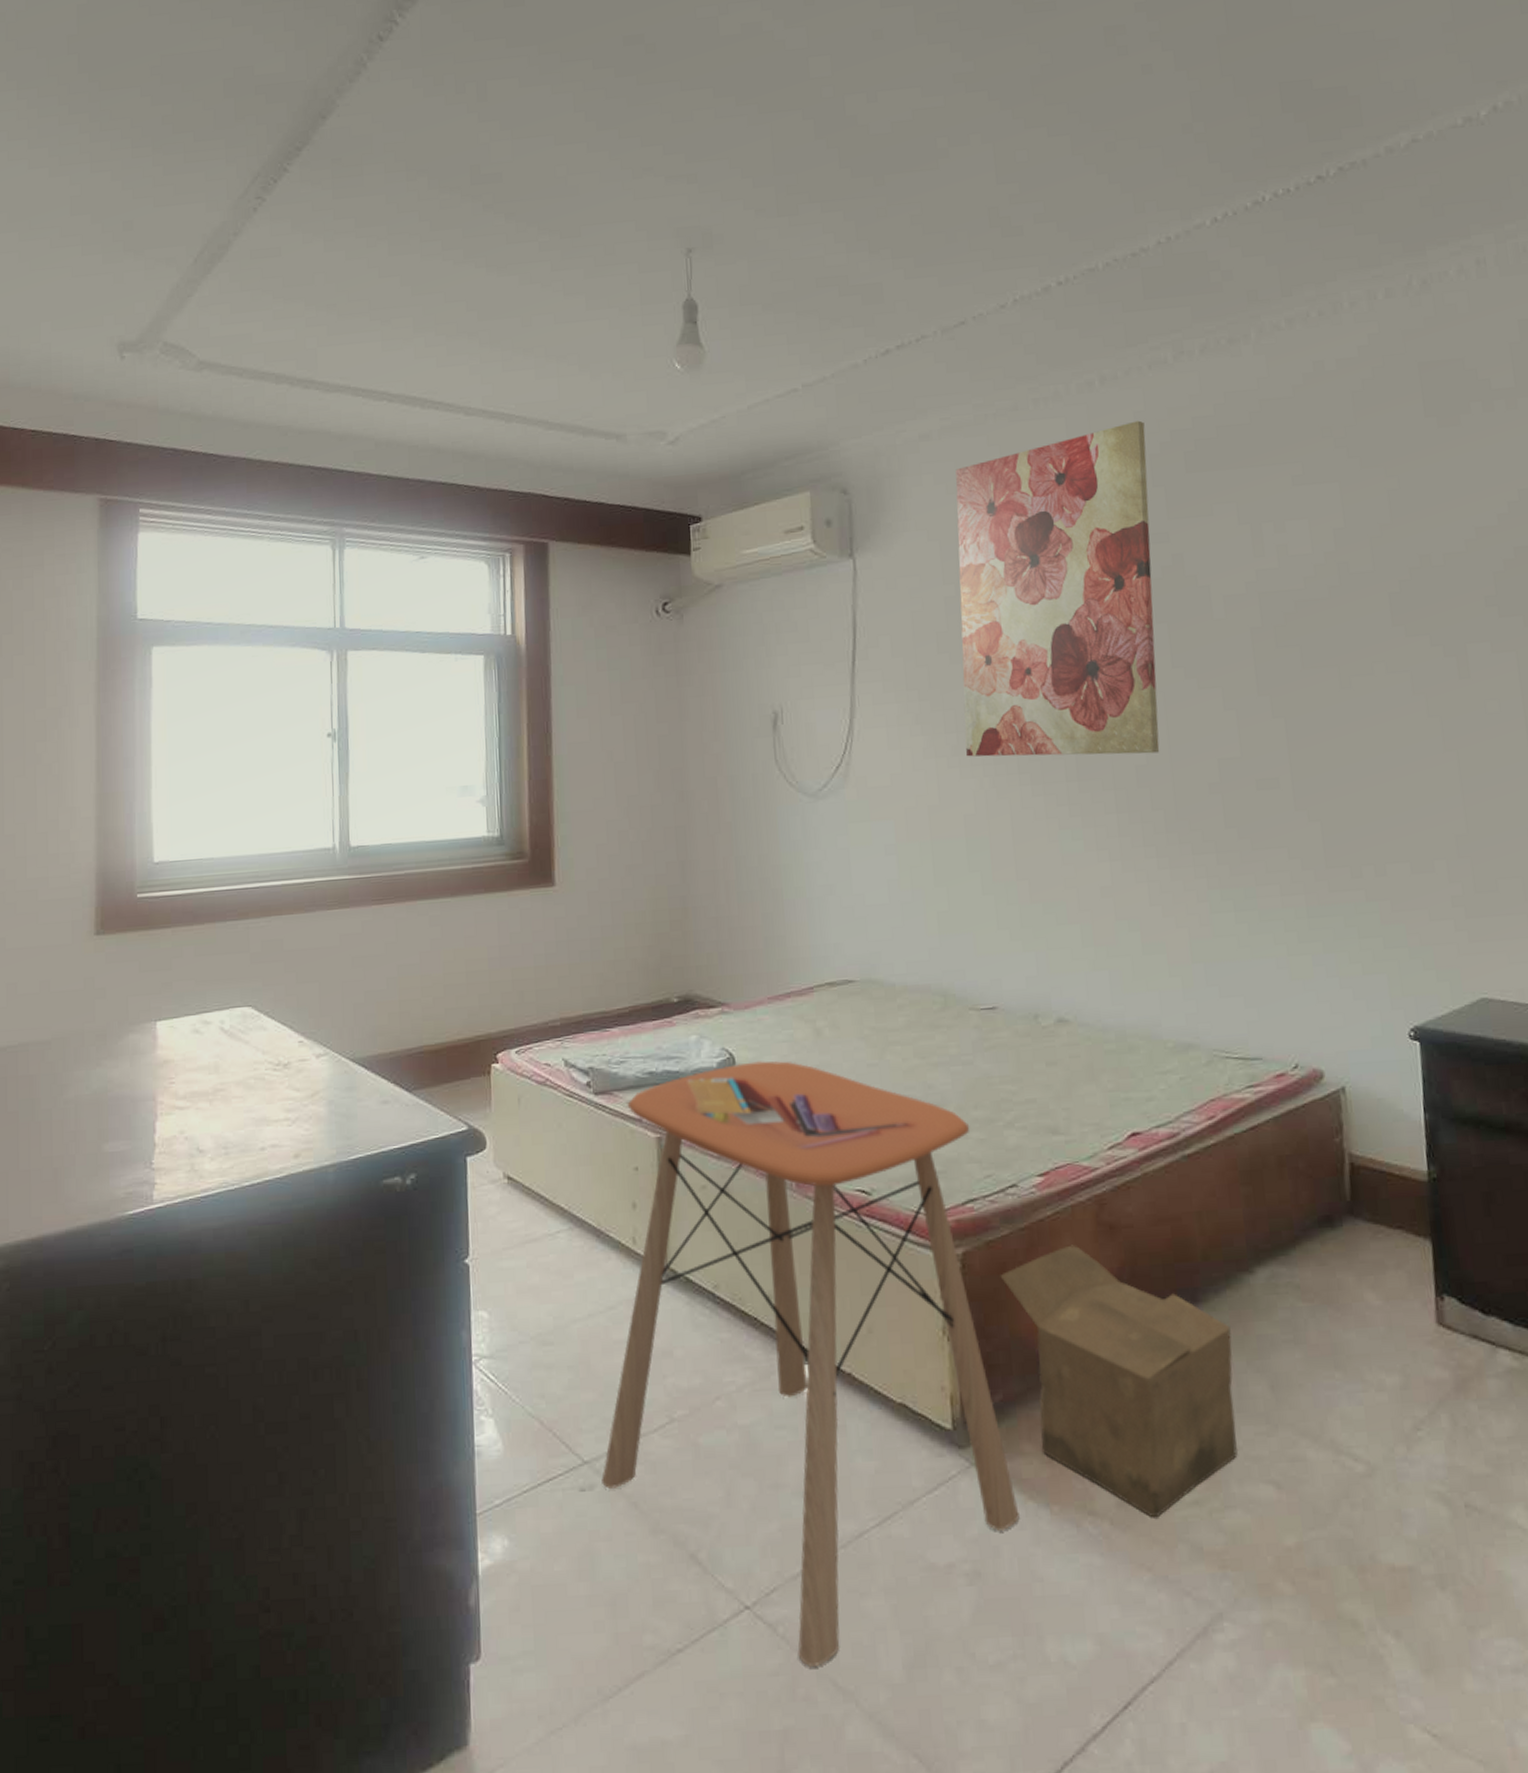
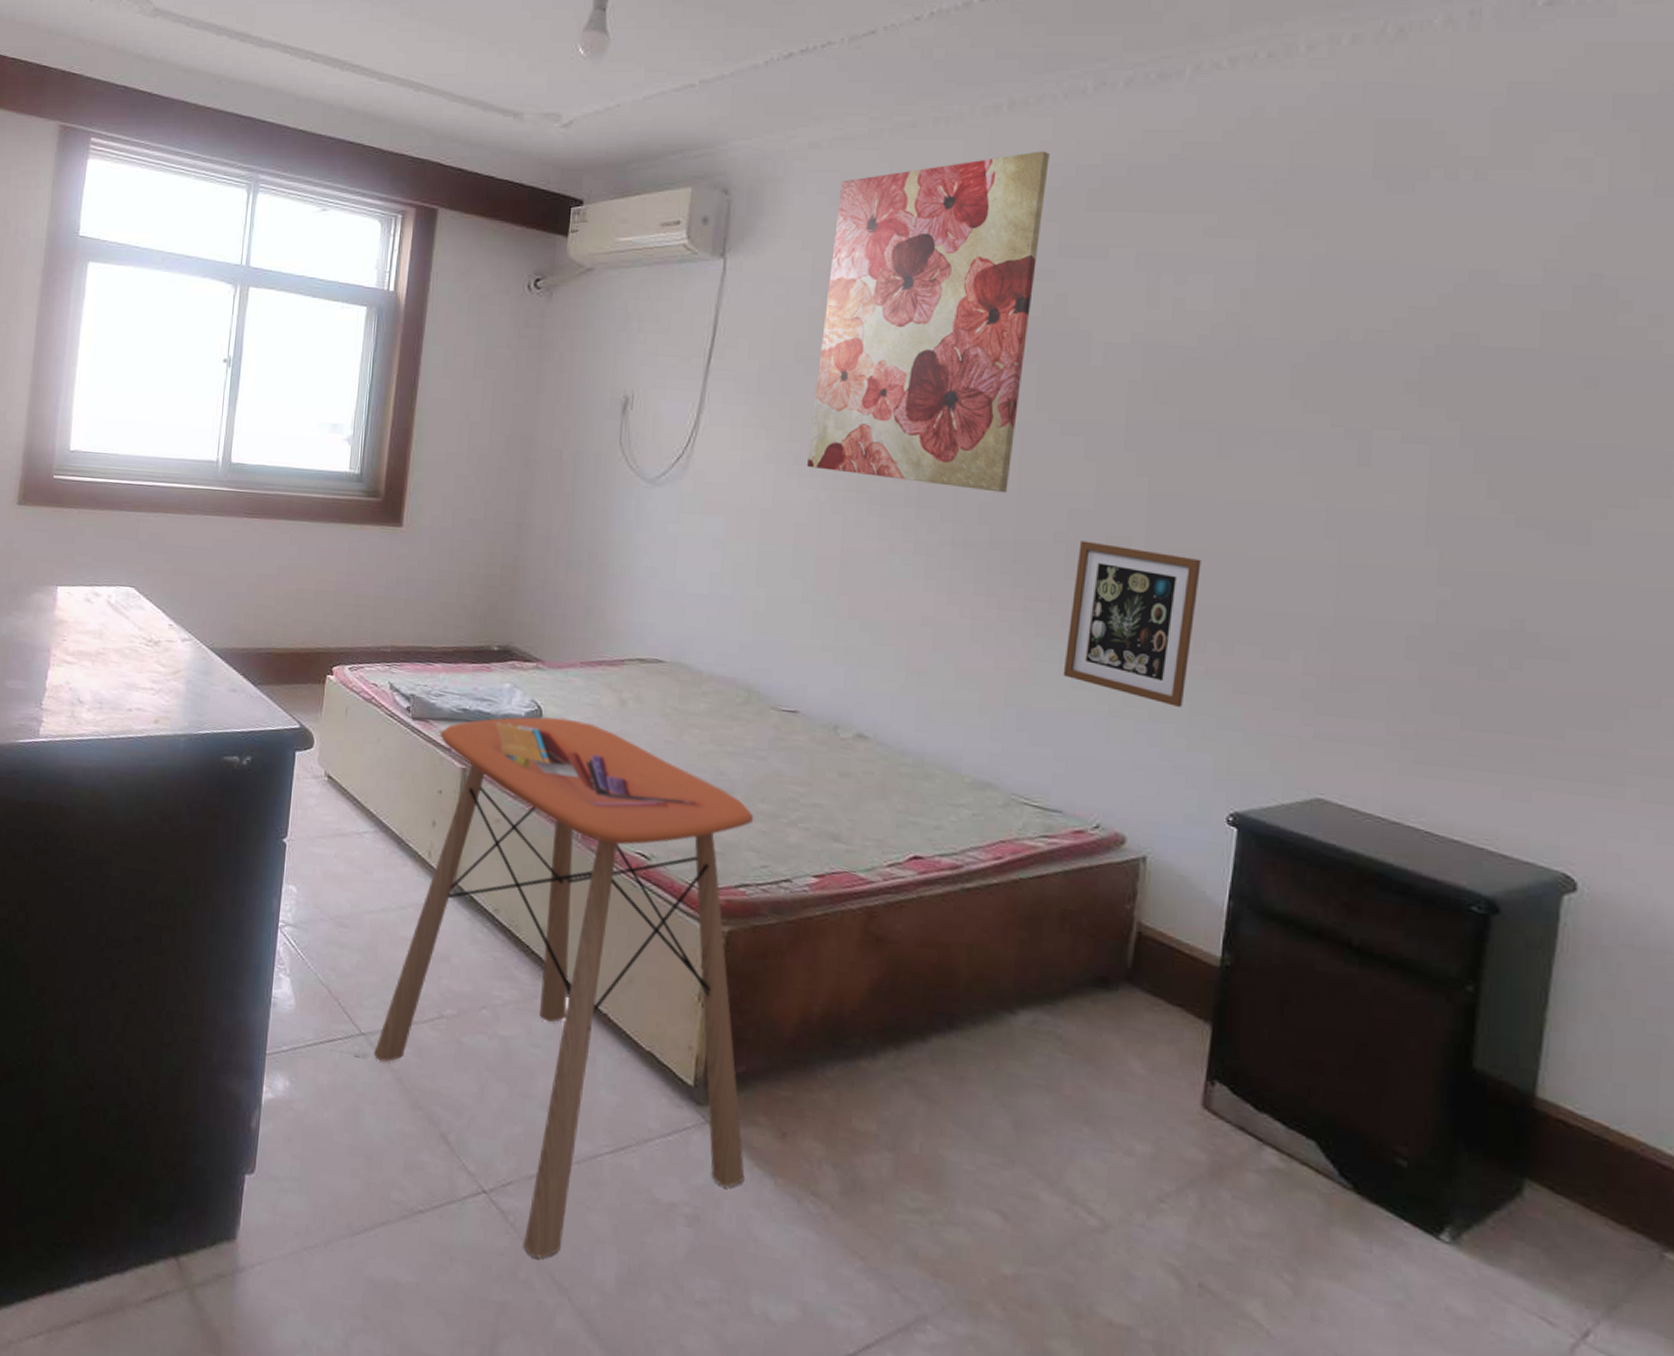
cardboard box: present [1000,1244,1238,1517] -> none [761,947,982,1214]
picture frame: none [1233,787,1352,935] -> present [1063,540,1201,707]

